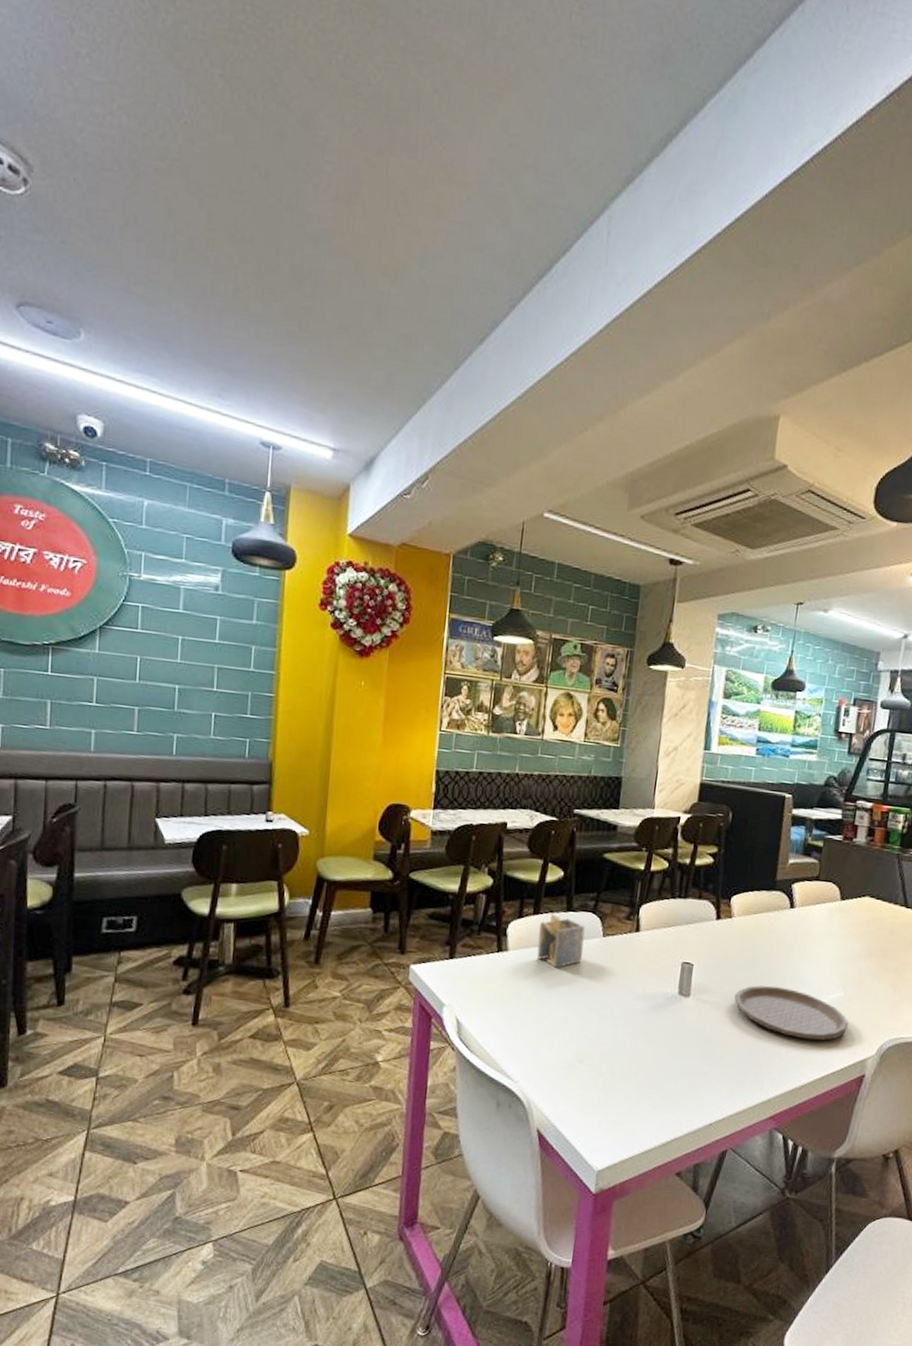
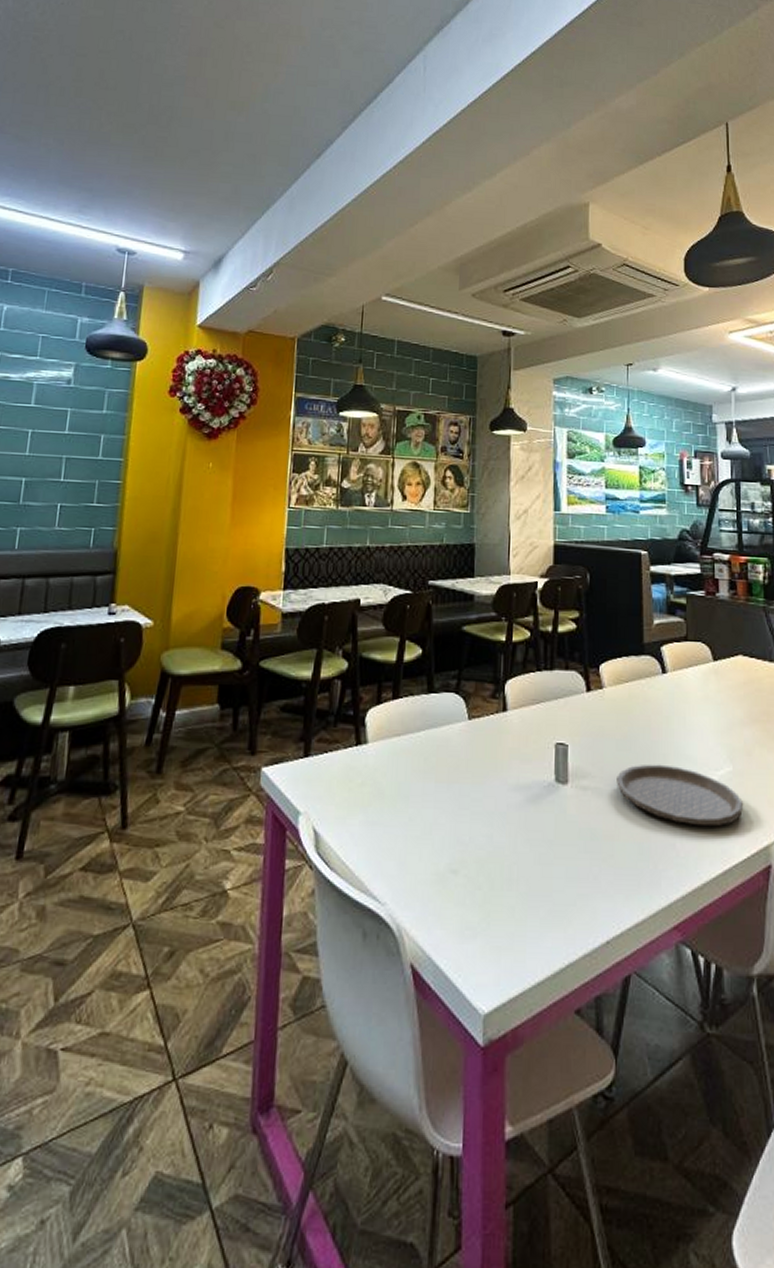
napkin holder: present [536,913,585,968] -> none [398,696,449,760]

